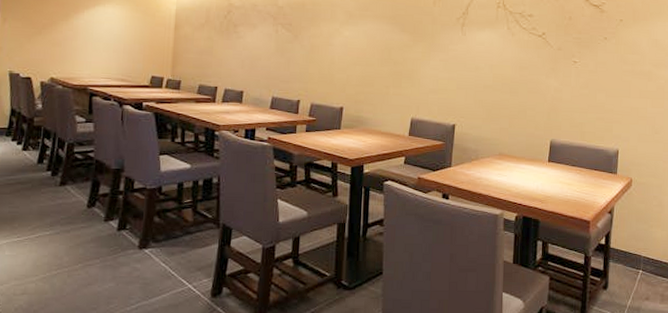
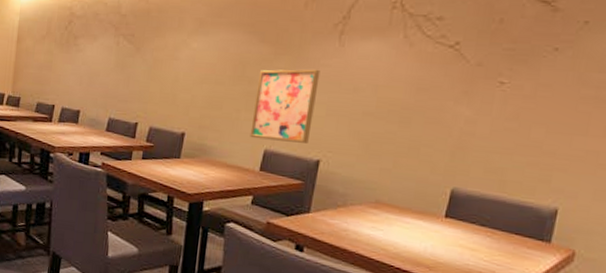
wall art: none [398,53,450,111] -> present [250,69,321,143]

